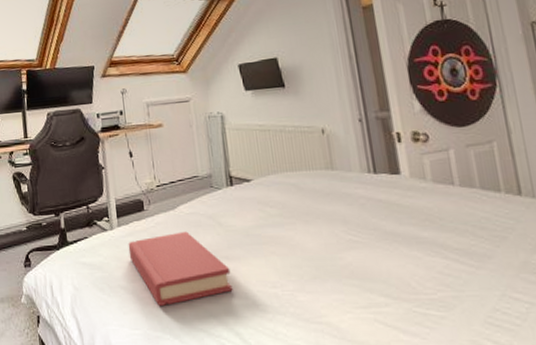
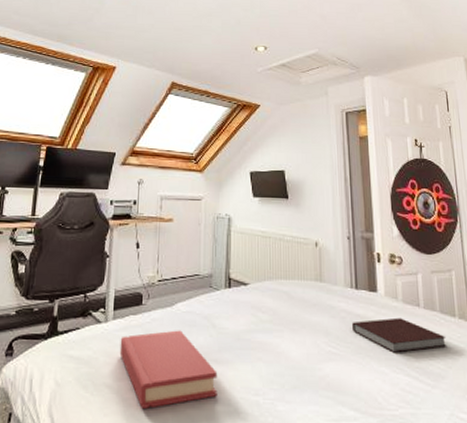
notebook: none [373,198,492,236] -> present [352,317,447,353]

